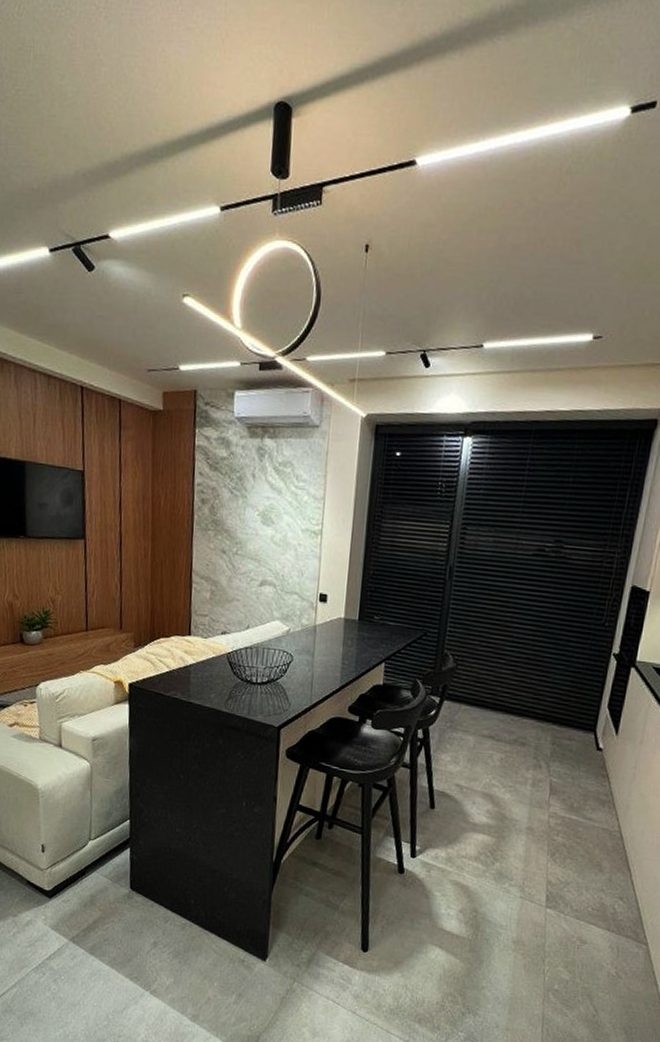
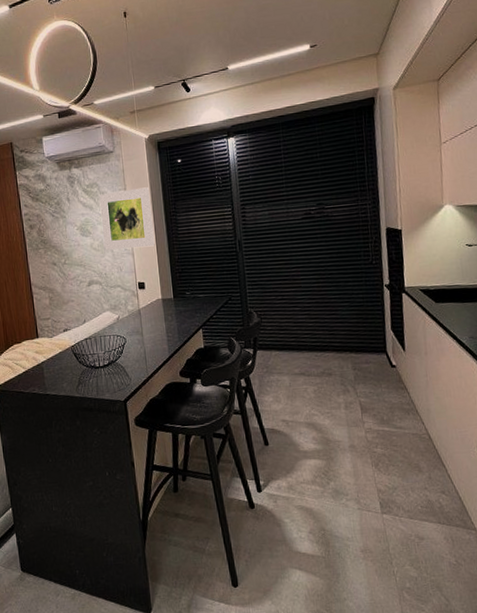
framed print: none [287,477,355,554] -> present [99,187,155,250]

